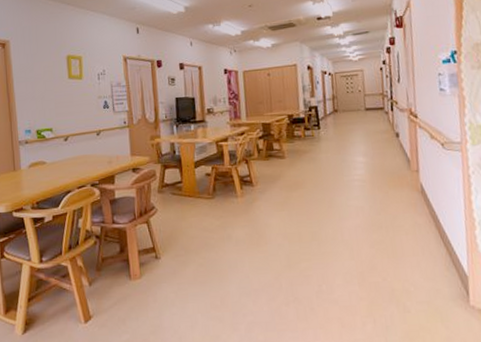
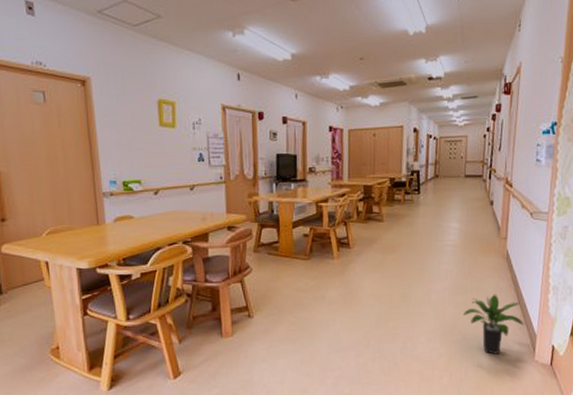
potted plant: none [381,231,452,299] -> present [463,294,524,355]

